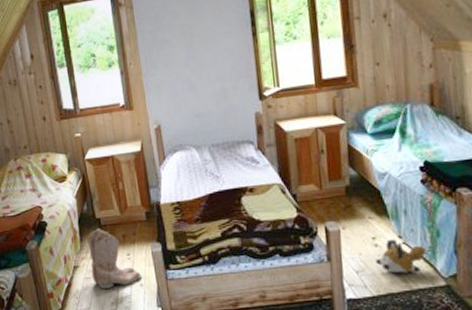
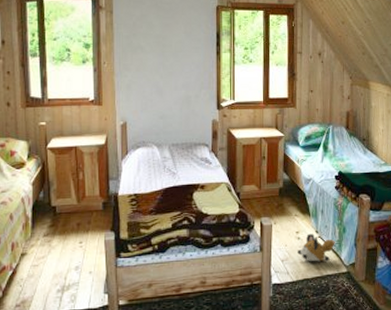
boots: present [87,229,142,290] -> none [39,217,92,277]

